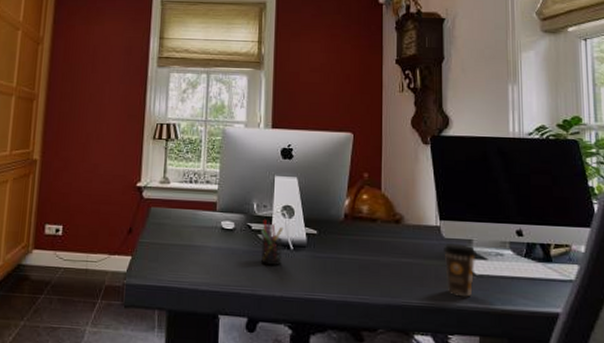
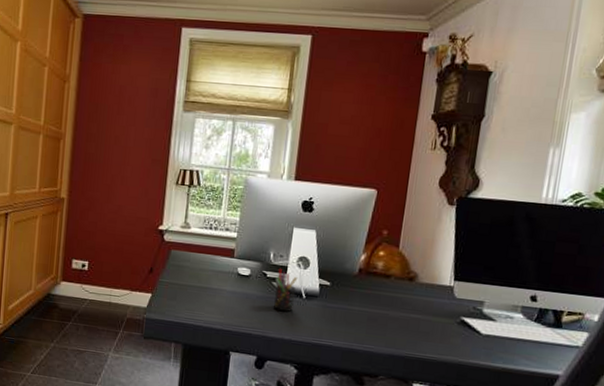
coffee cup: present [444,243,478,297] -> none [452,303,487,354]

